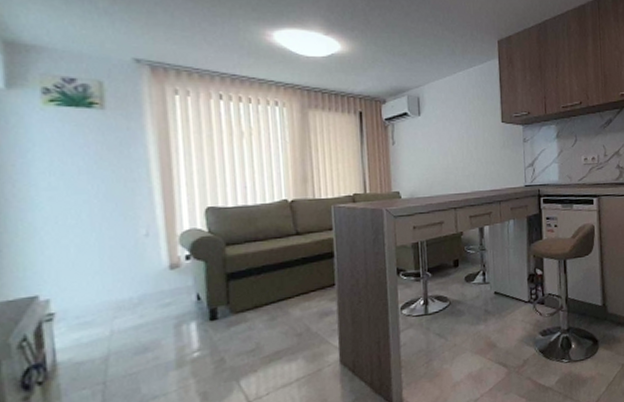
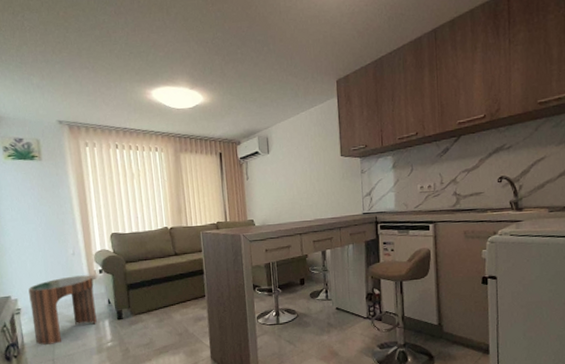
side table: none [70,262,178,363] -> present [28,275,97,345]

